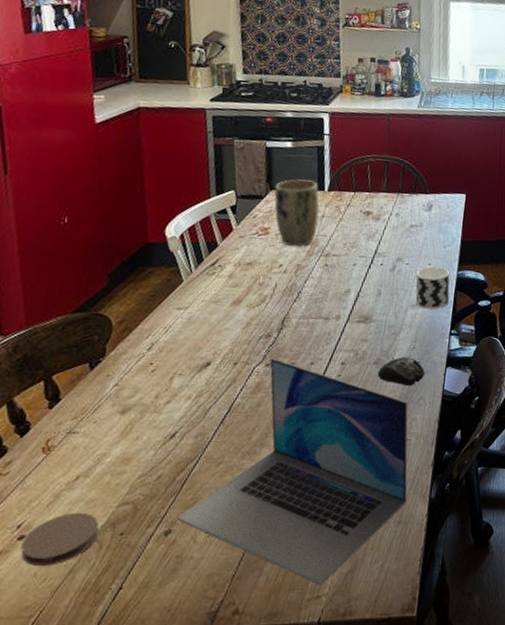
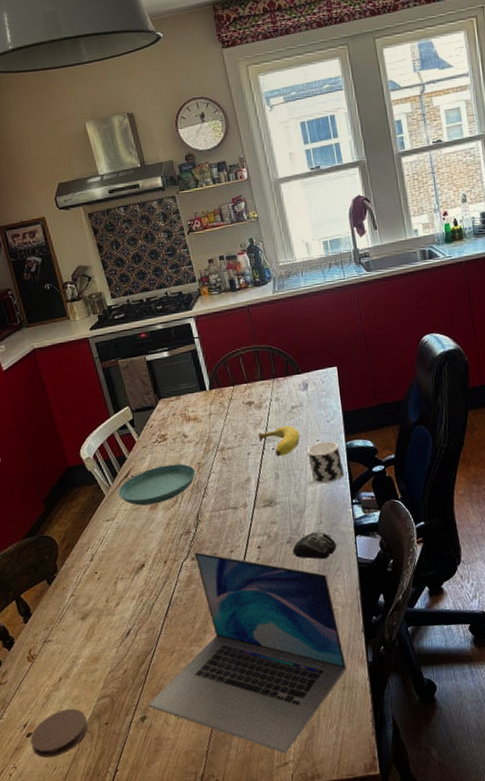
saucer: none [199,260,293,300] -> present [118,463,196,506]
plant pot: present [274,179,320,247] -> none [162,383,208,448]
fruit: none [368,242,413,274] -> present [258,425,300,457]

